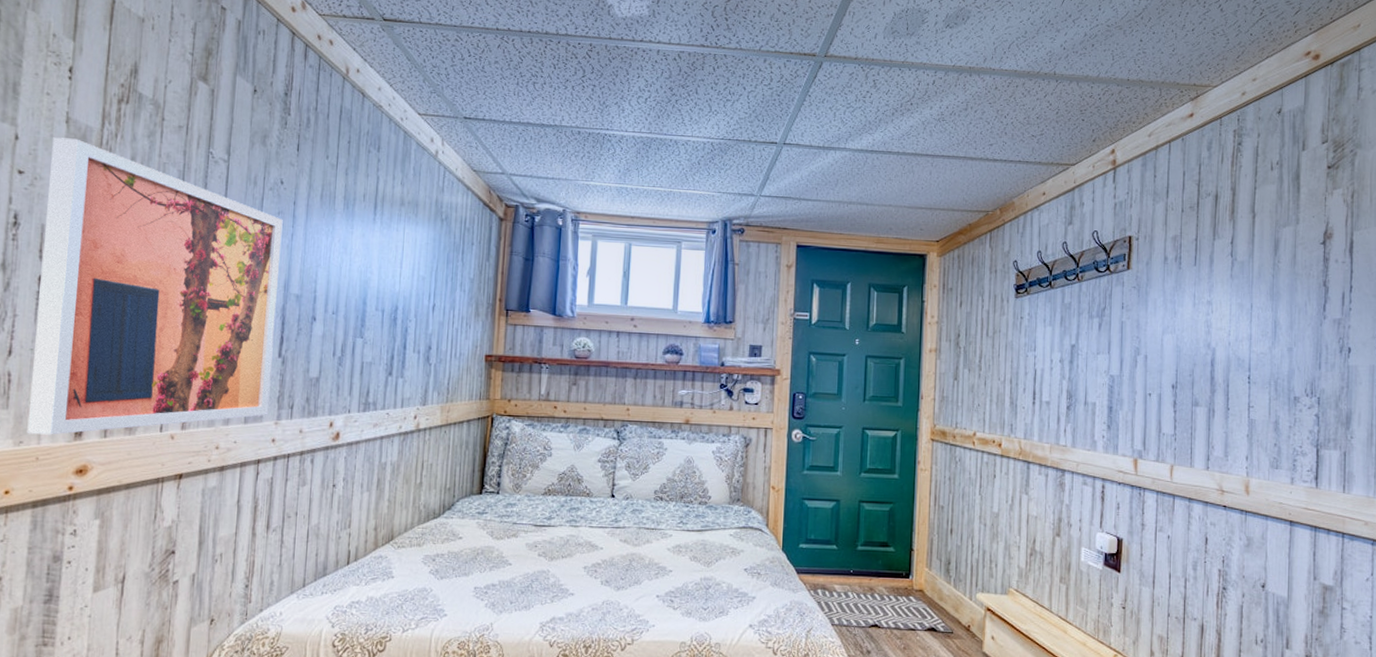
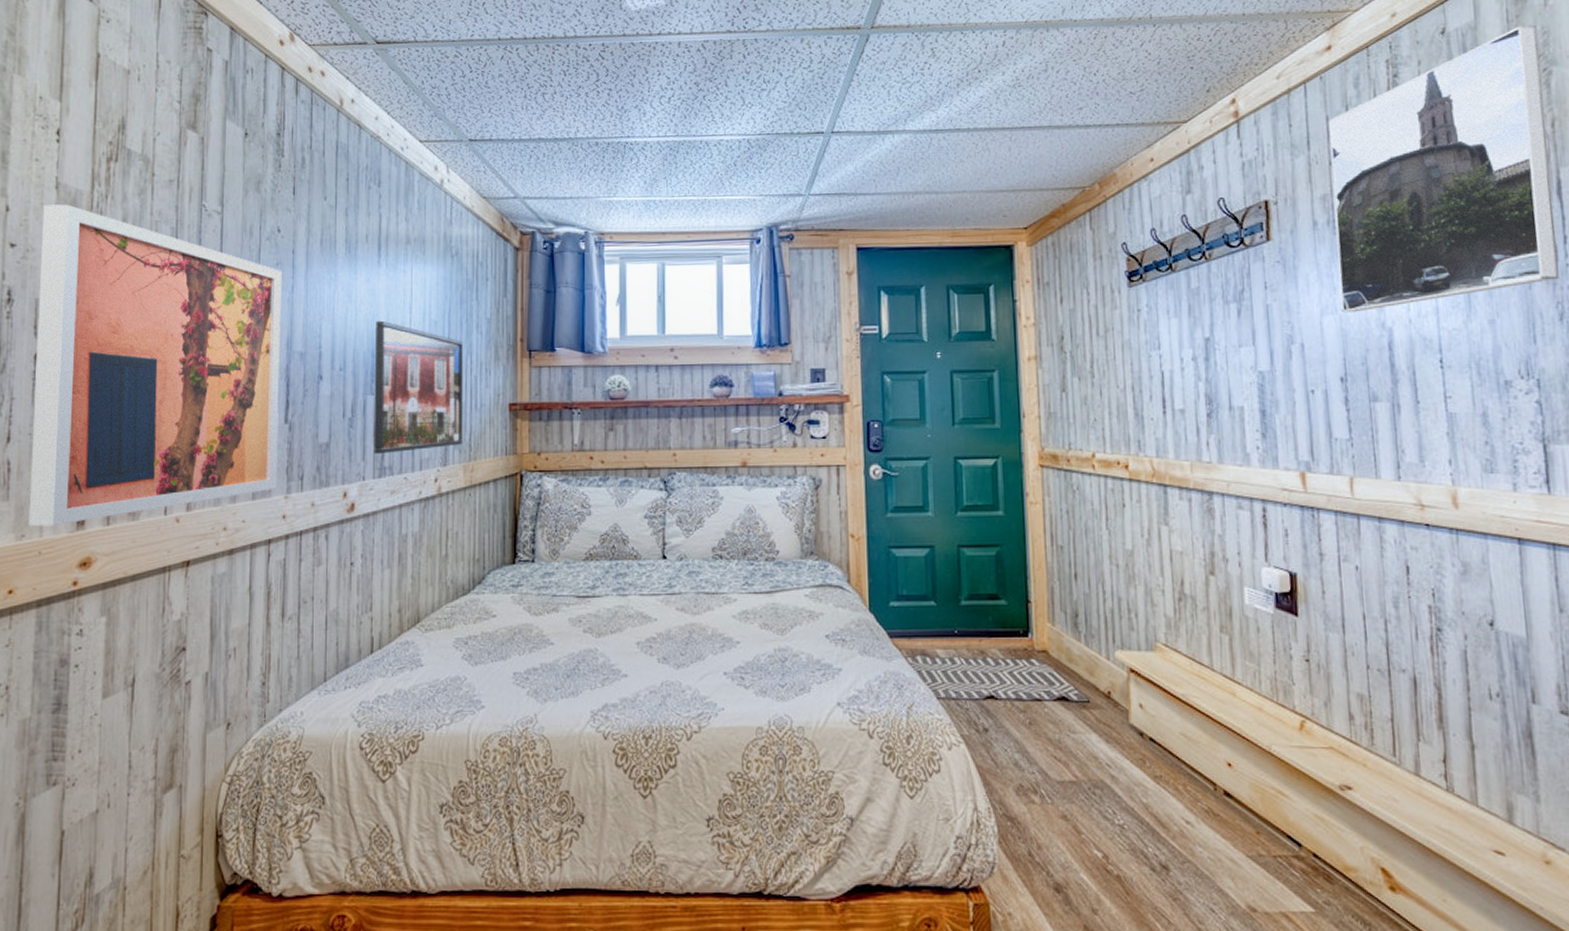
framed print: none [360,272,448,391] -> present [374,320,464,454]
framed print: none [1179,113,1349,334] -> present [1328,24,1559,313]

